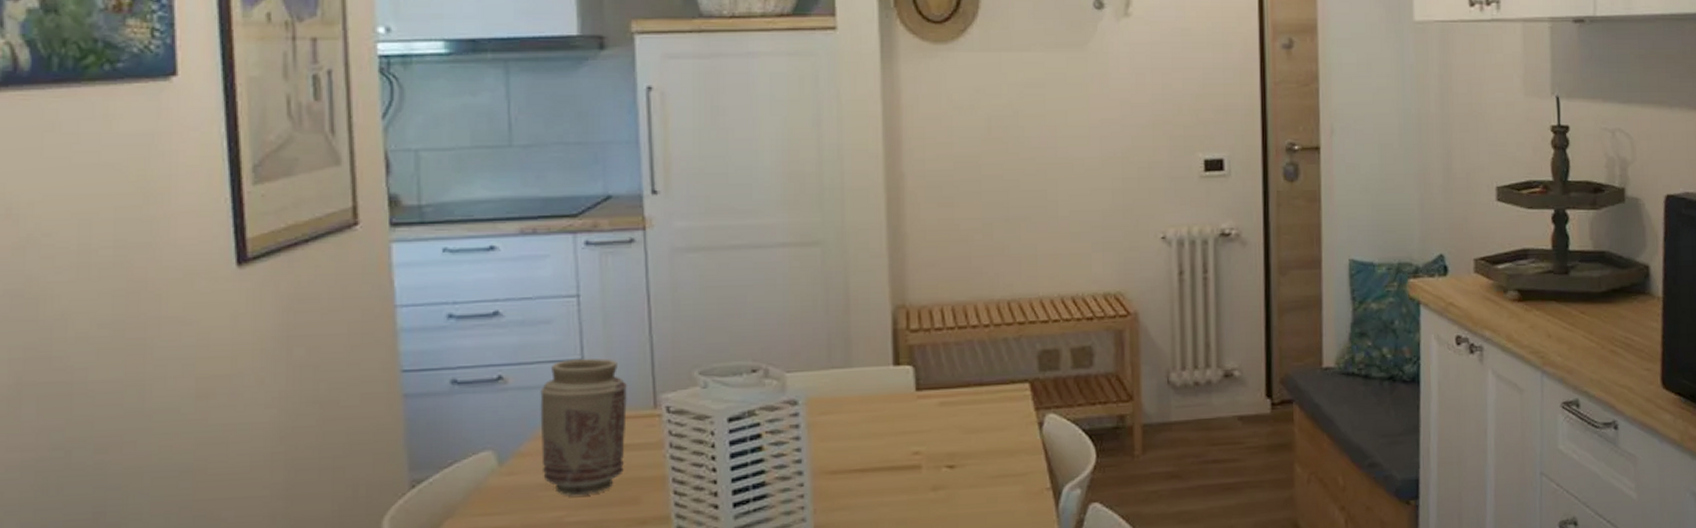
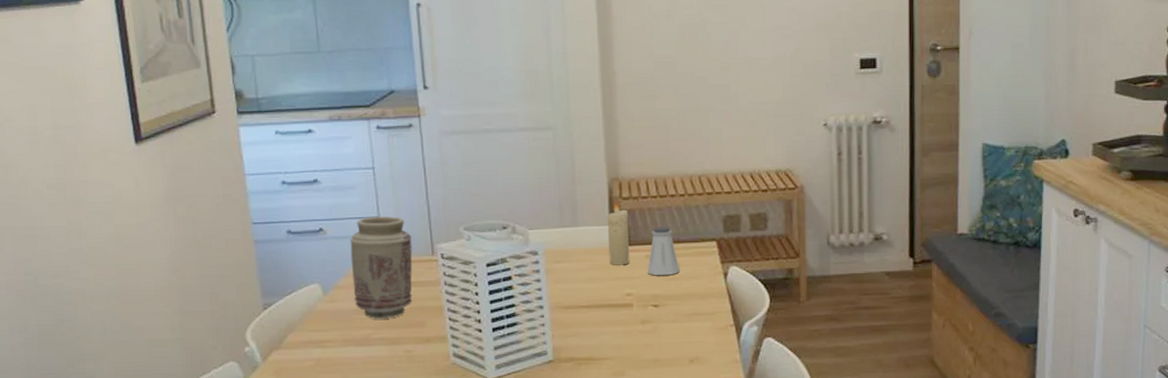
candle: none [889,334,919,416] -> present [607,201,630,265]
saltshaker: none [940,365,984,428] -> present [647,227,681,276]

